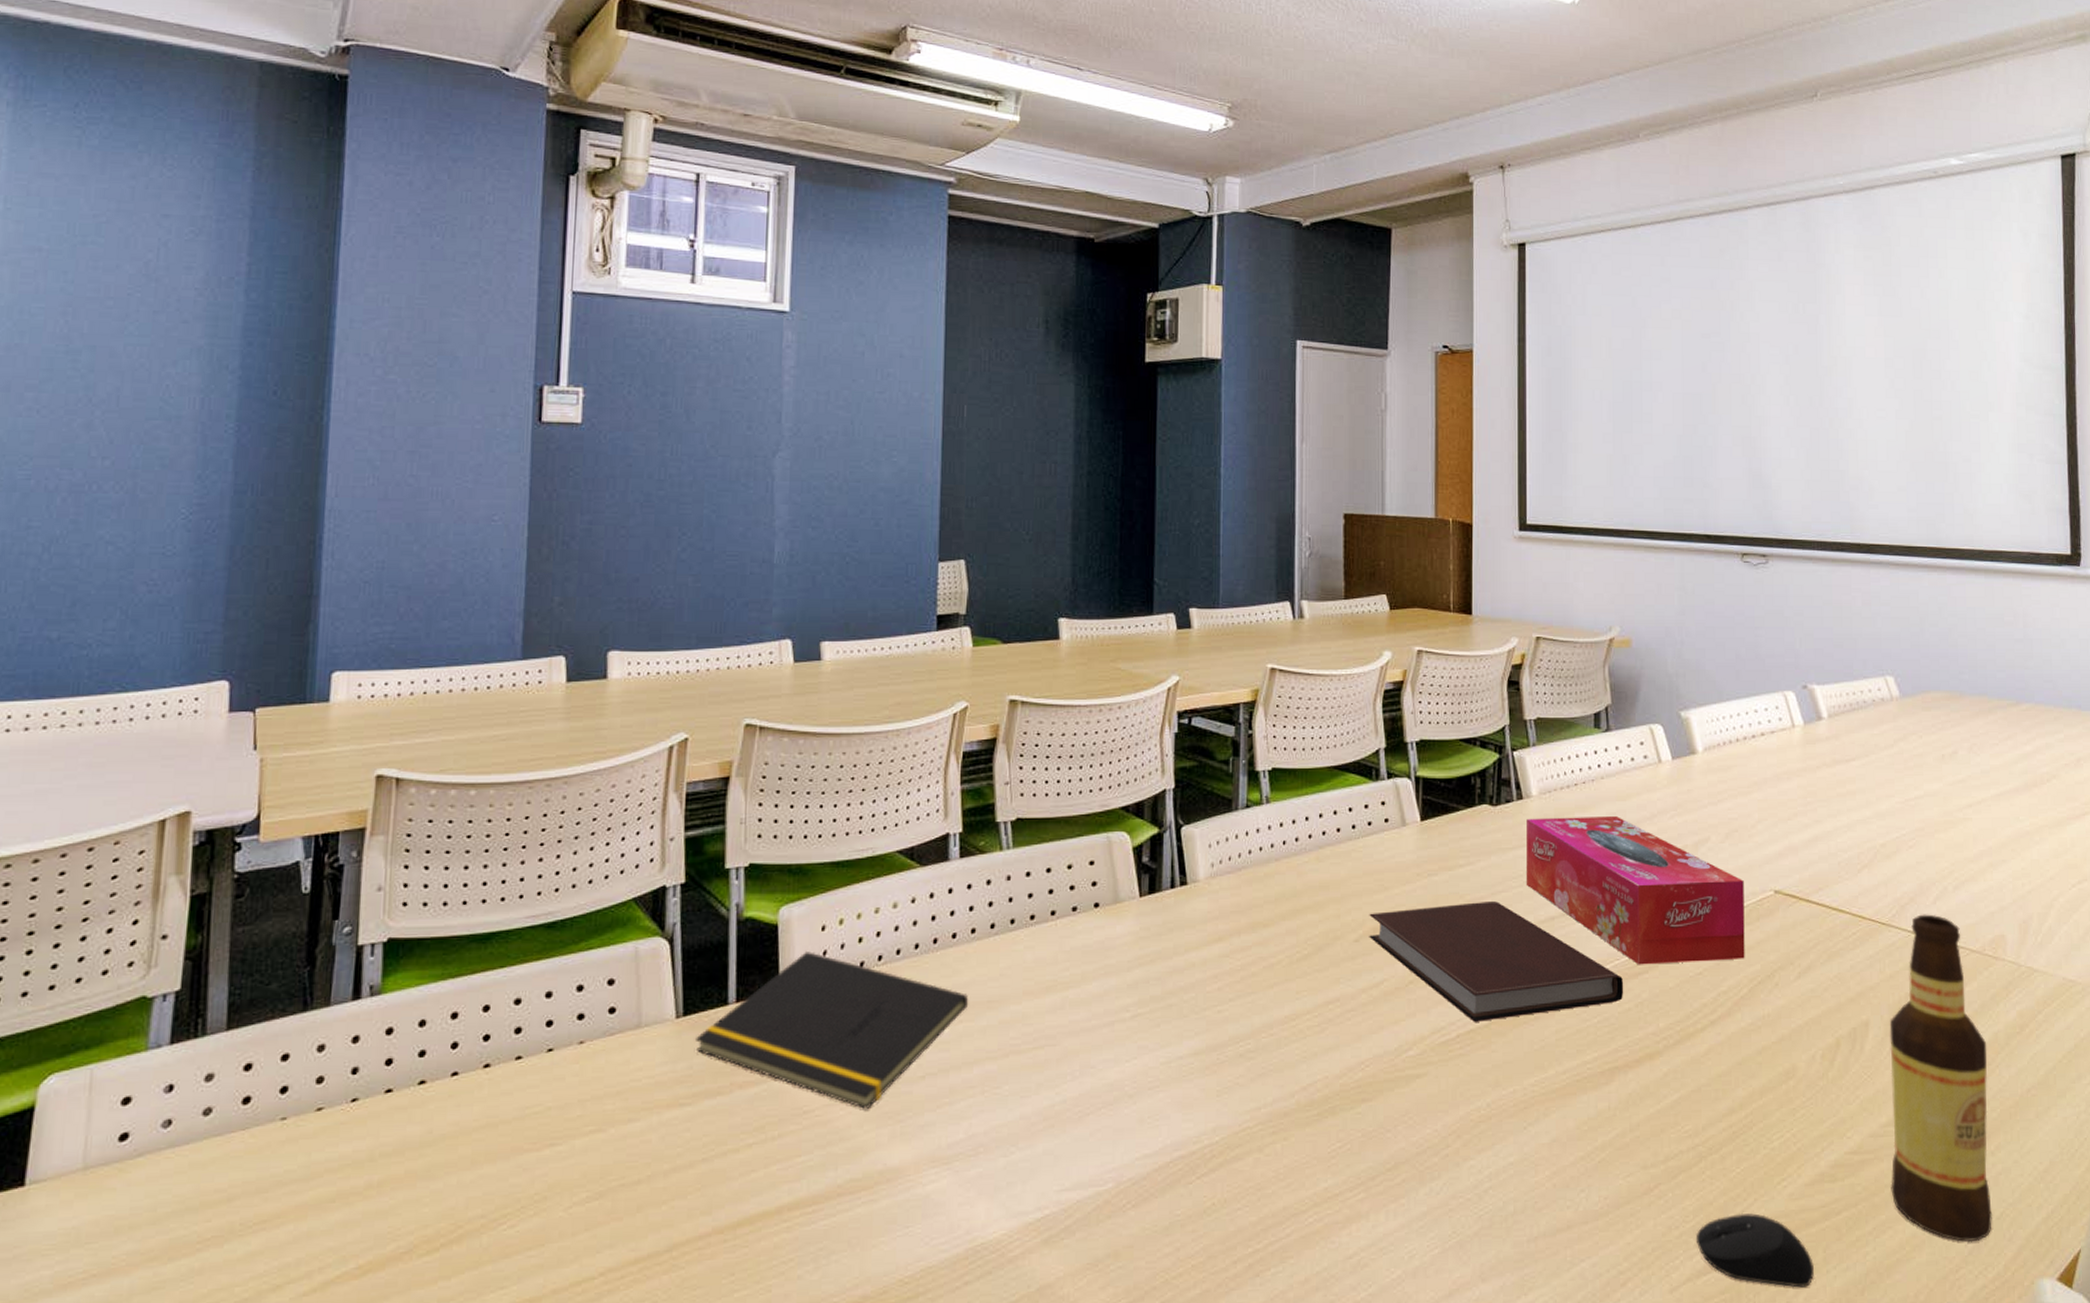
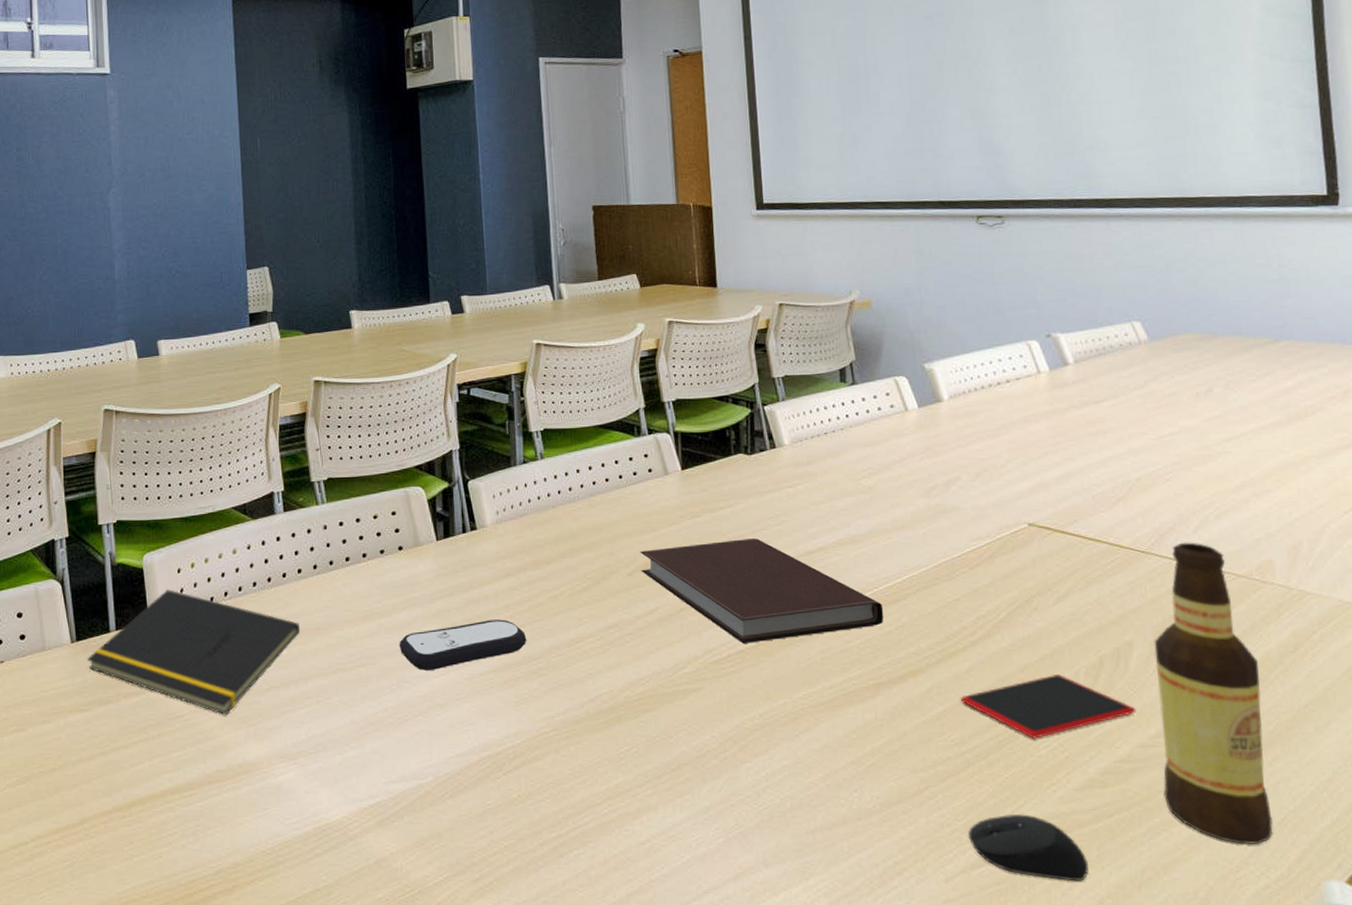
remote control: none [1086,992,1236,1053] -> present [399,619,527,670]
tissue box: present [1525,816,1745,965] -> none [781,461,1002,593]
smartphone: none [1696,1056,1869,1130] -> present [960,673,1136,740]

